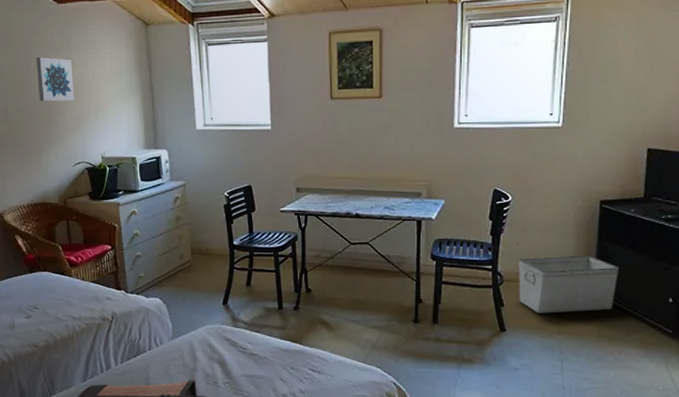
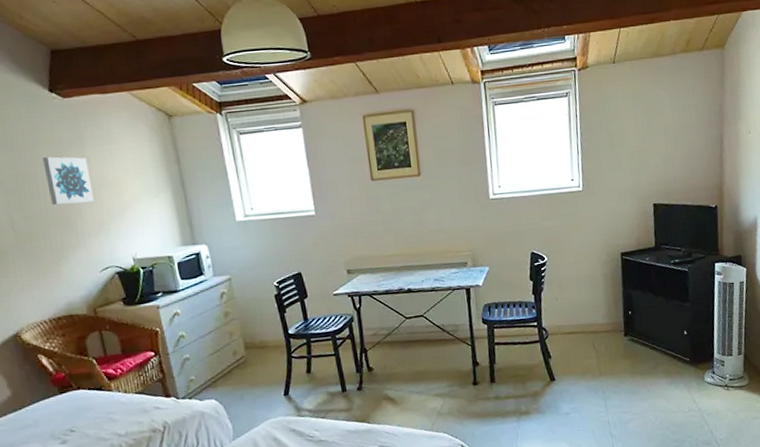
storage bin: present [519,255,620,314] -> none [559,302,643,360]

